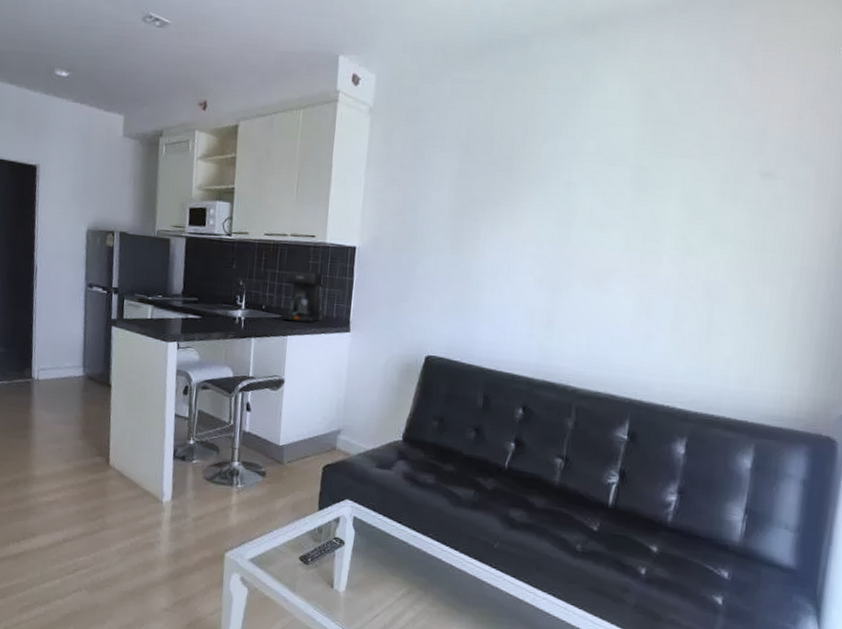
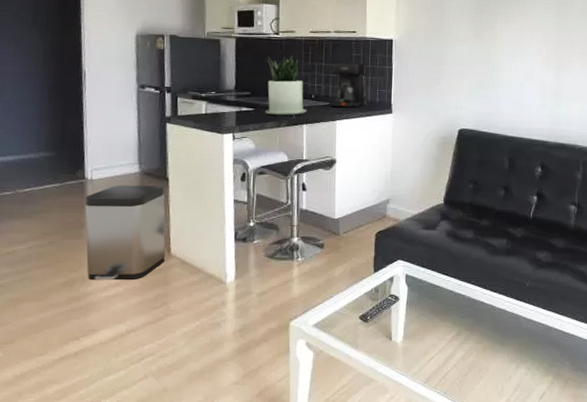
pedal bin: none [29,387,107,488] -> present [84,185,166,279]
planter: none [211,259,256,328] -> present [264,56,307,116]

